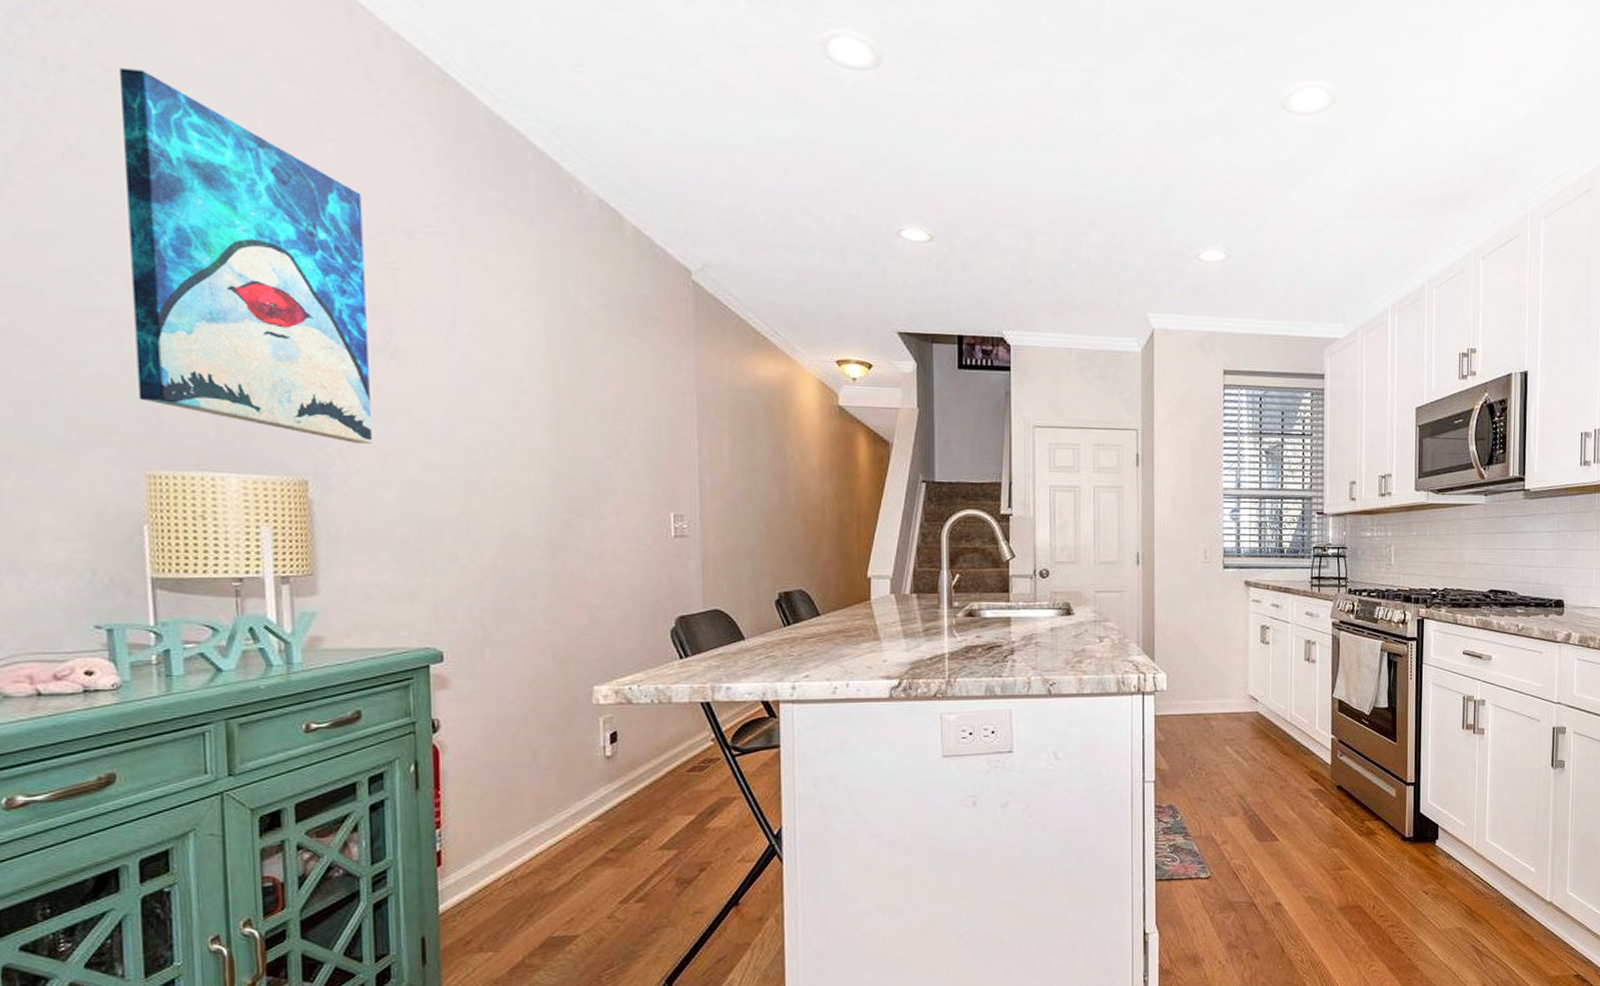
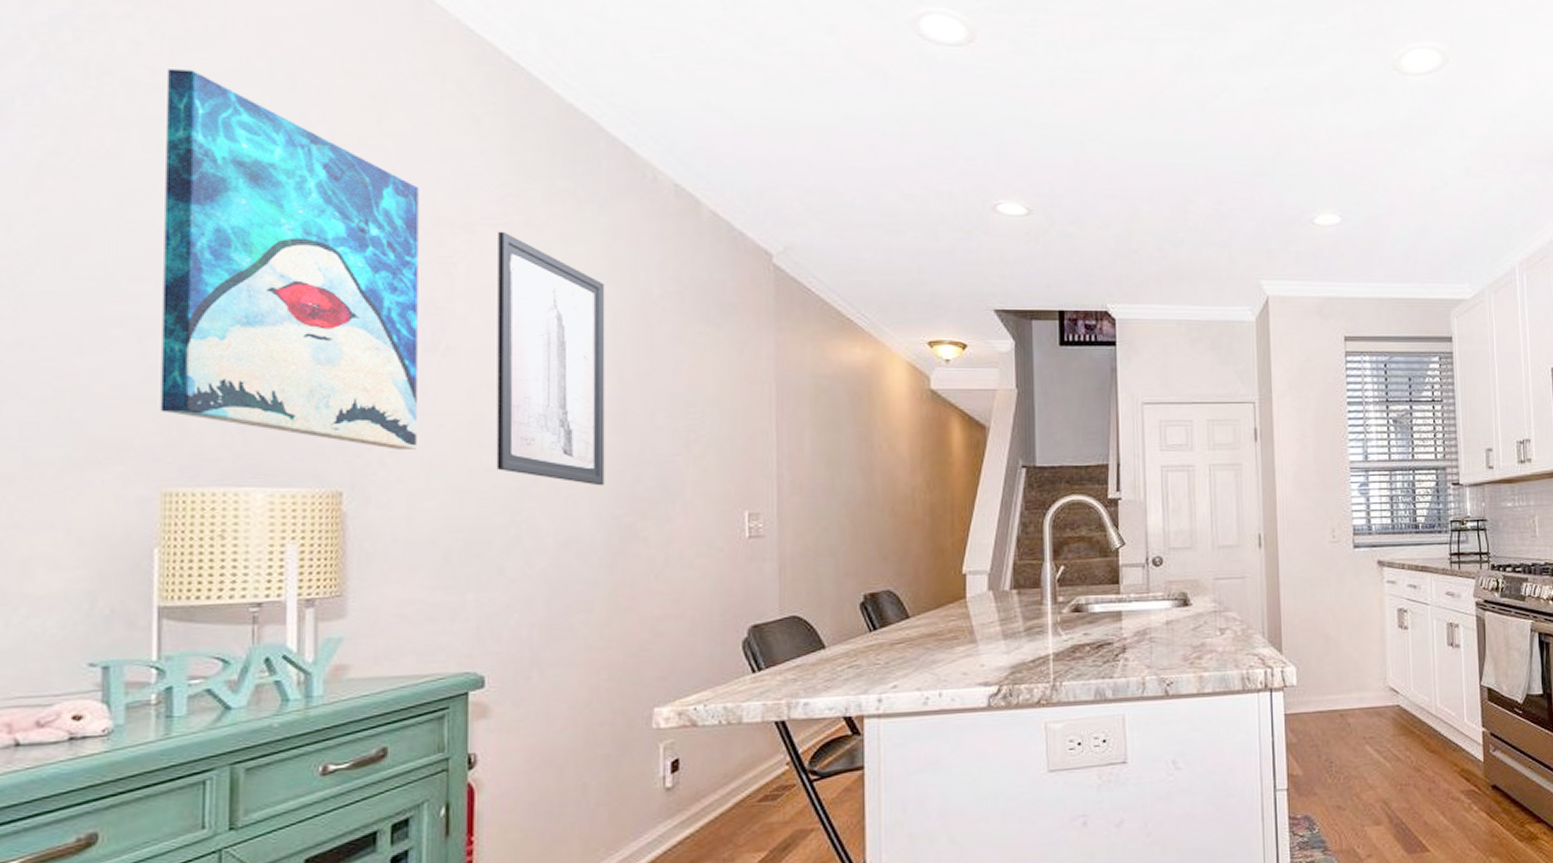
wall art: none [436,239,544,484] -> present [496,231,605,486]

